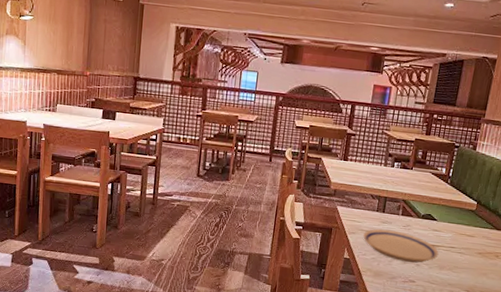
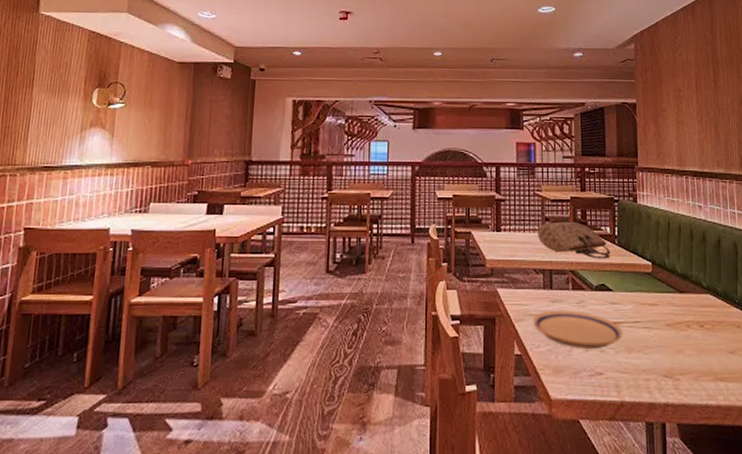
handbag: none [379,158,442,195] -> present [537,221,611,259]

